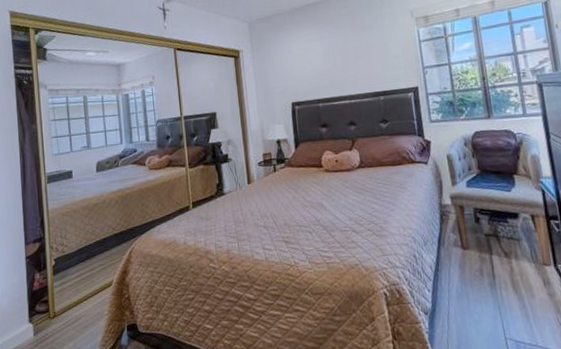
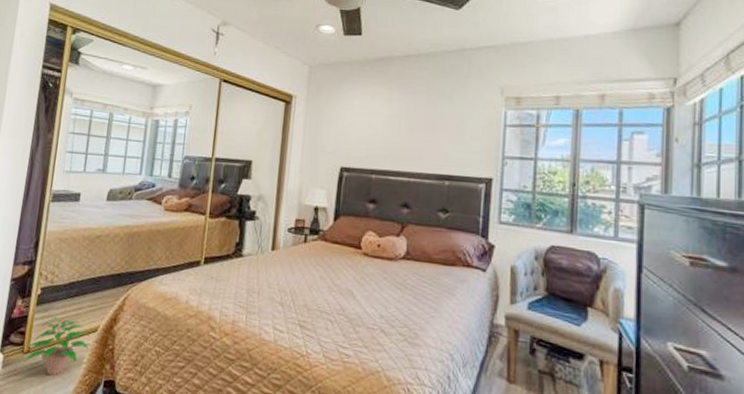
potted plant: none [52,280,109,332] -> present [24,314,91,376]

